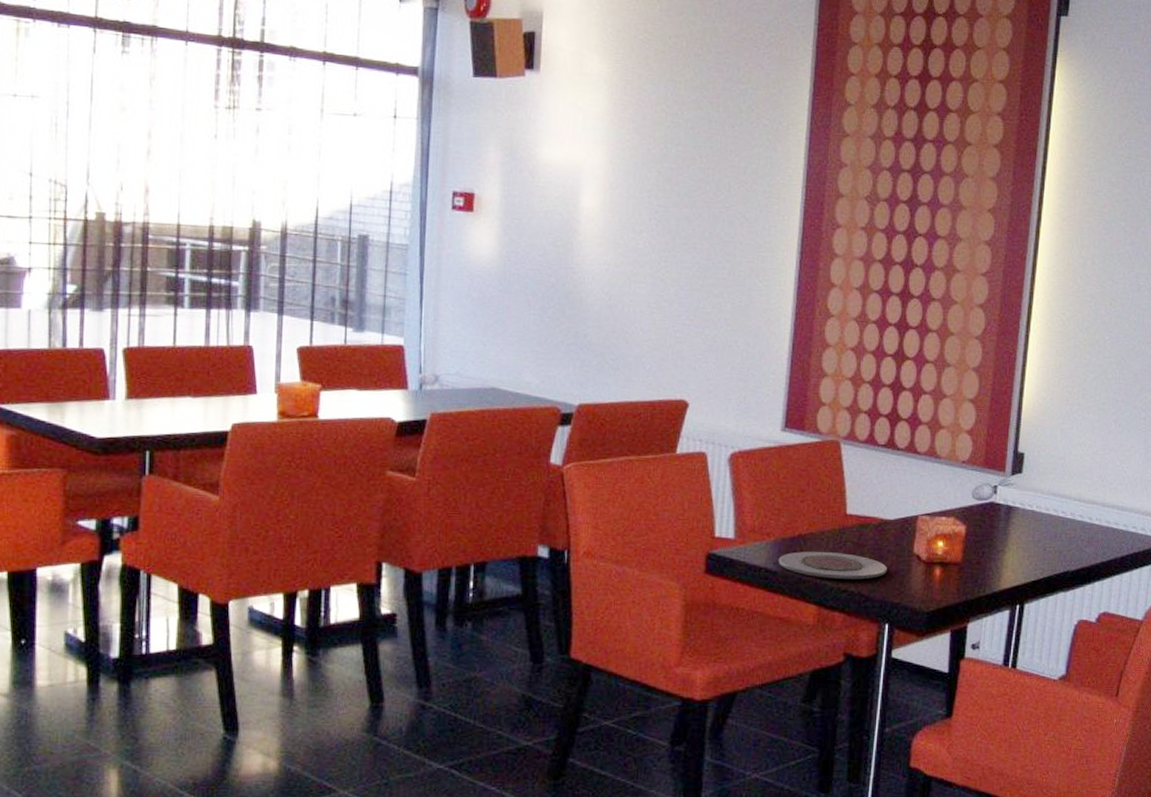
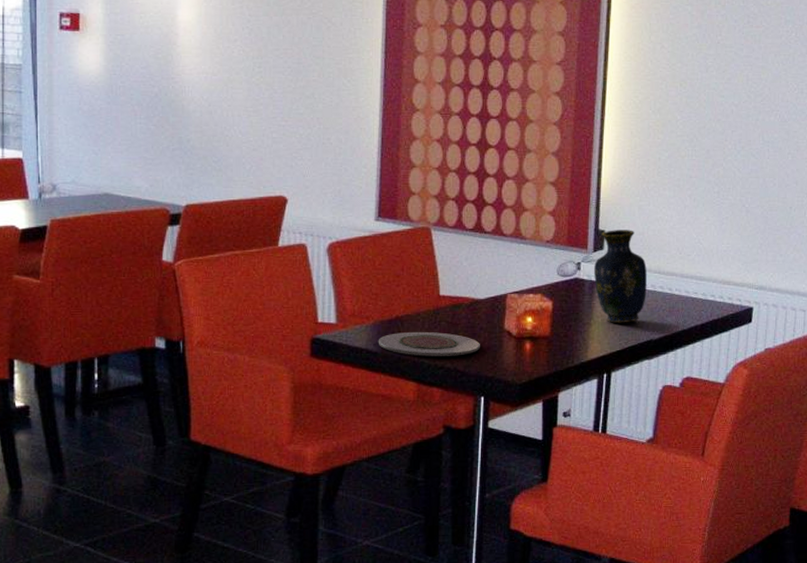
vase: none [1011,453,1067,553] -> present [594,230,647,324]

